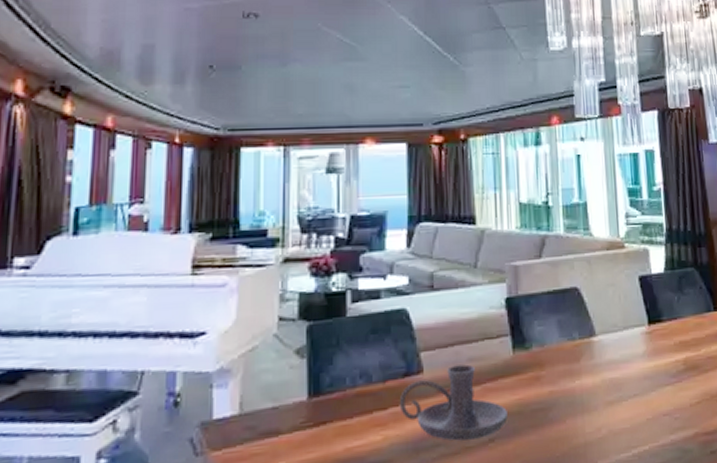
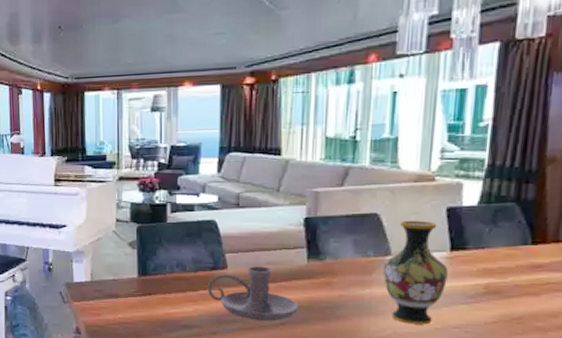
vase: none [590,292,651,418] -> present [384,220,448,325]

